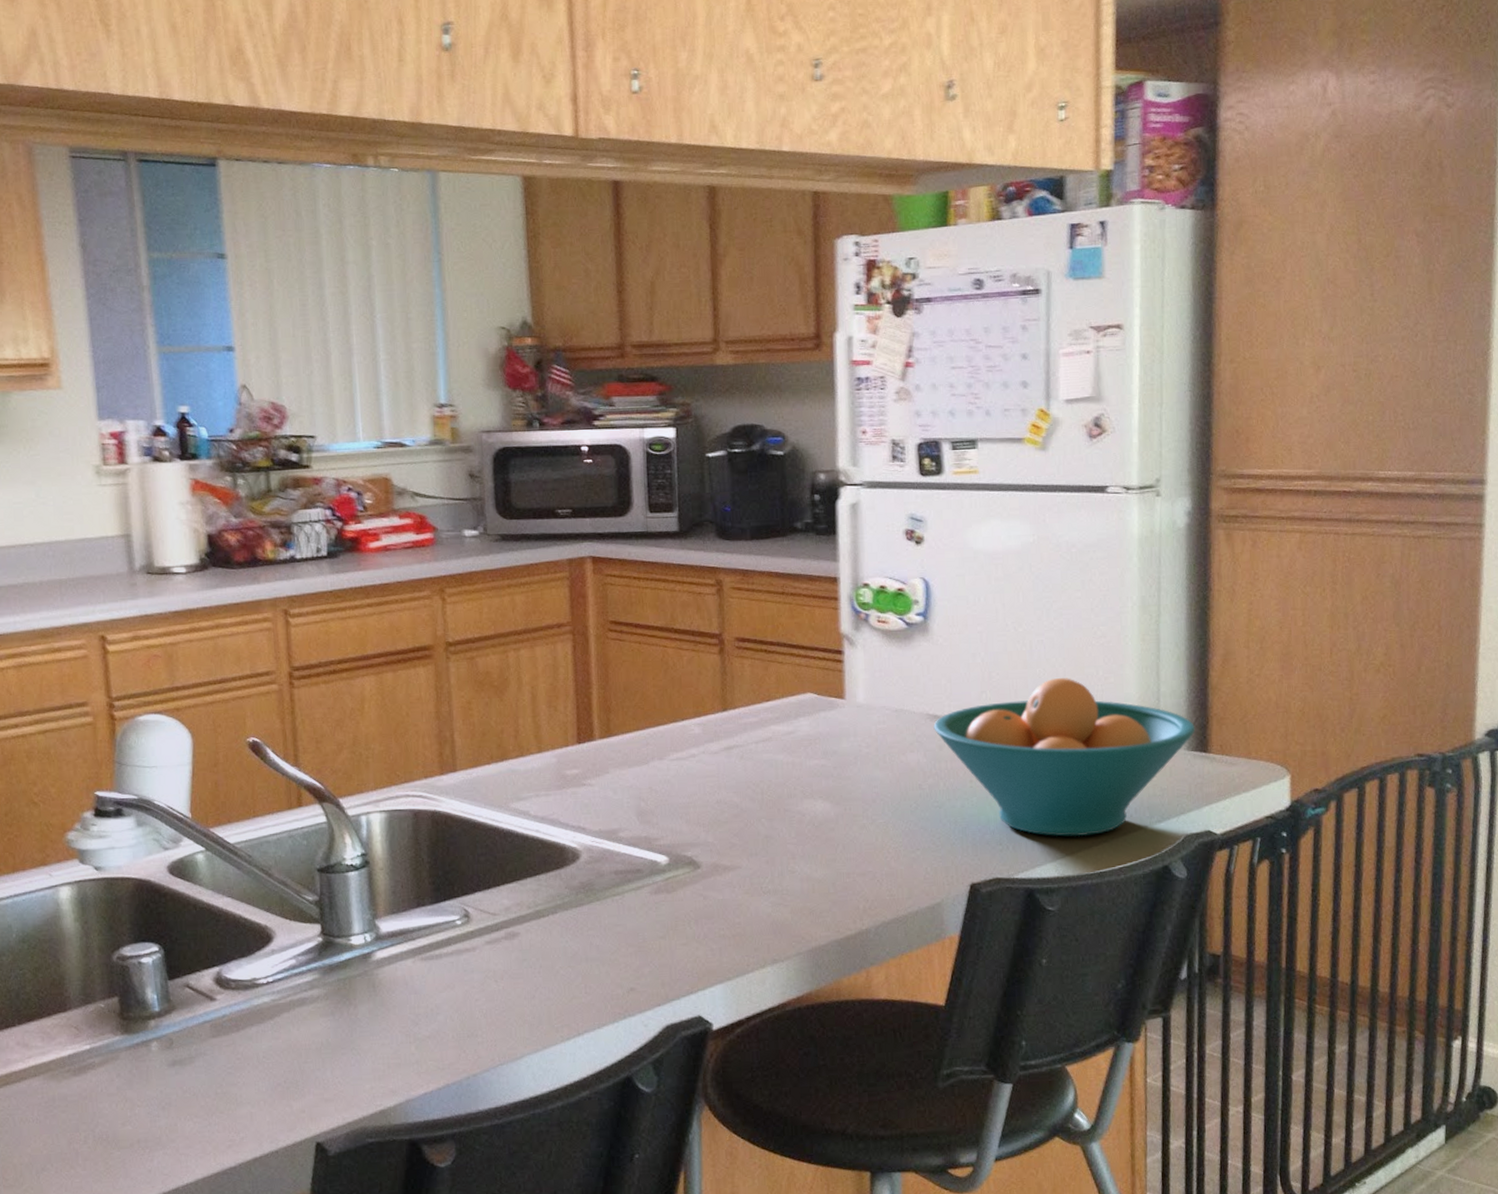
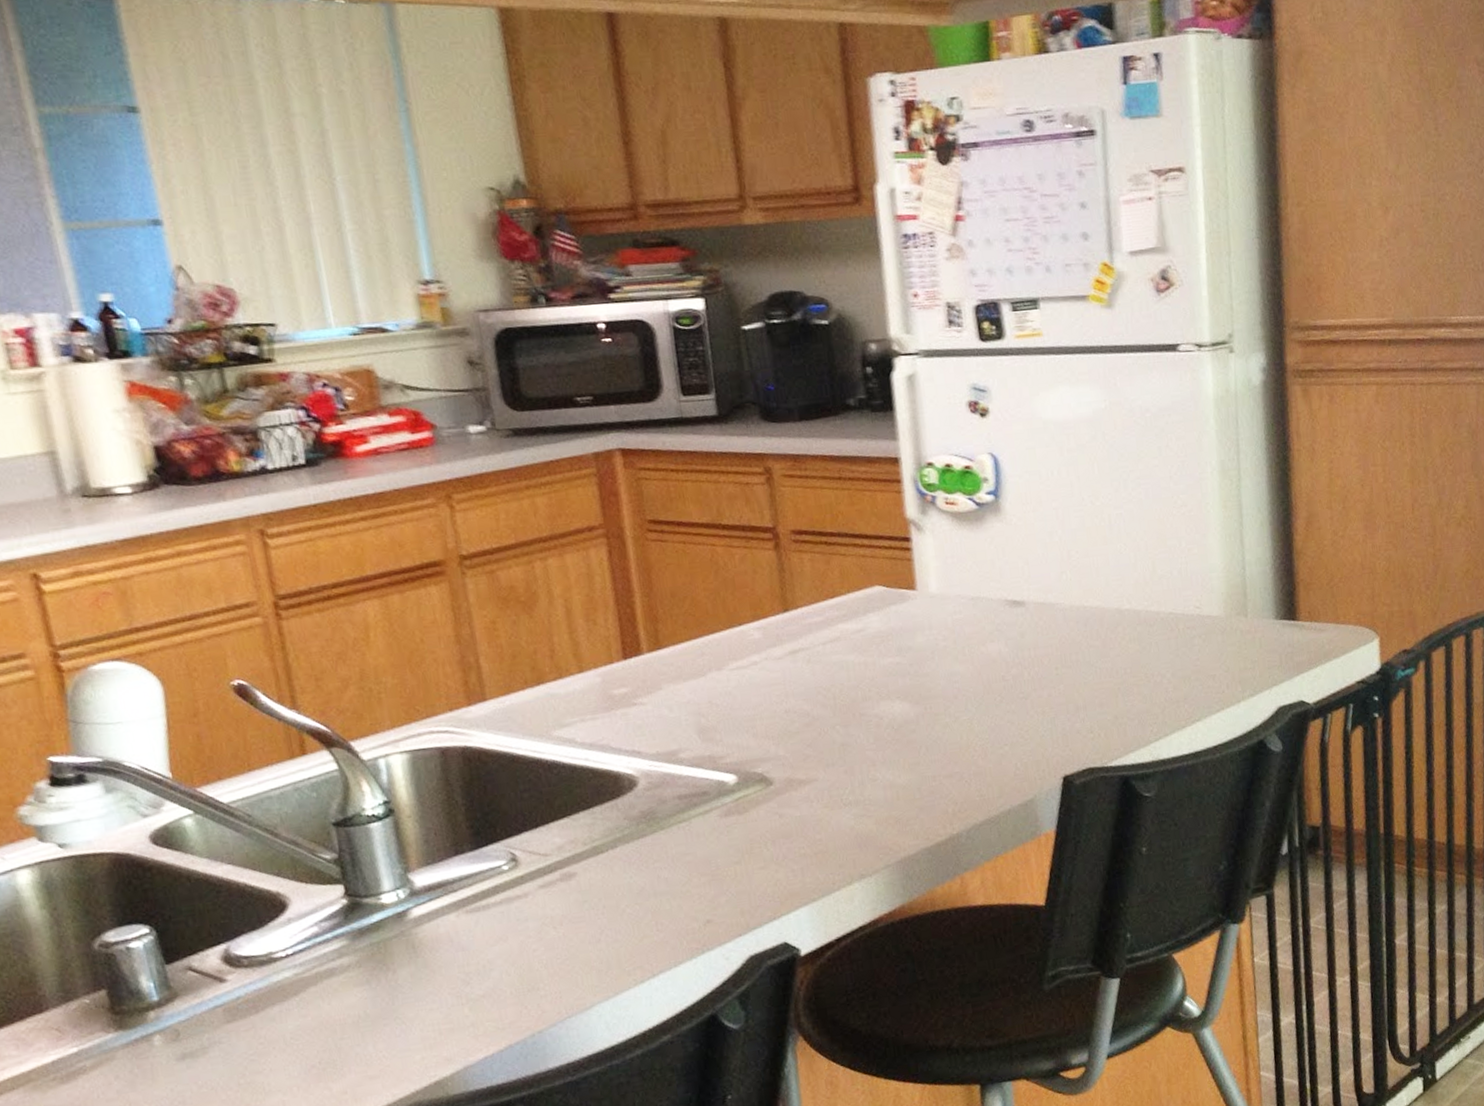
fruit bowl: present [933,678,1196,837] -> none [1013,551,1283,720]

